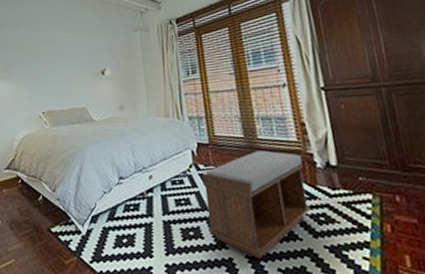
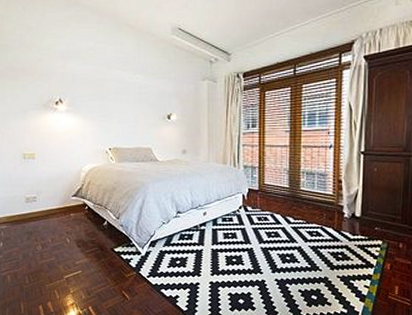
bench: present [201,150,310,259] -> none [248,200,334,282]

